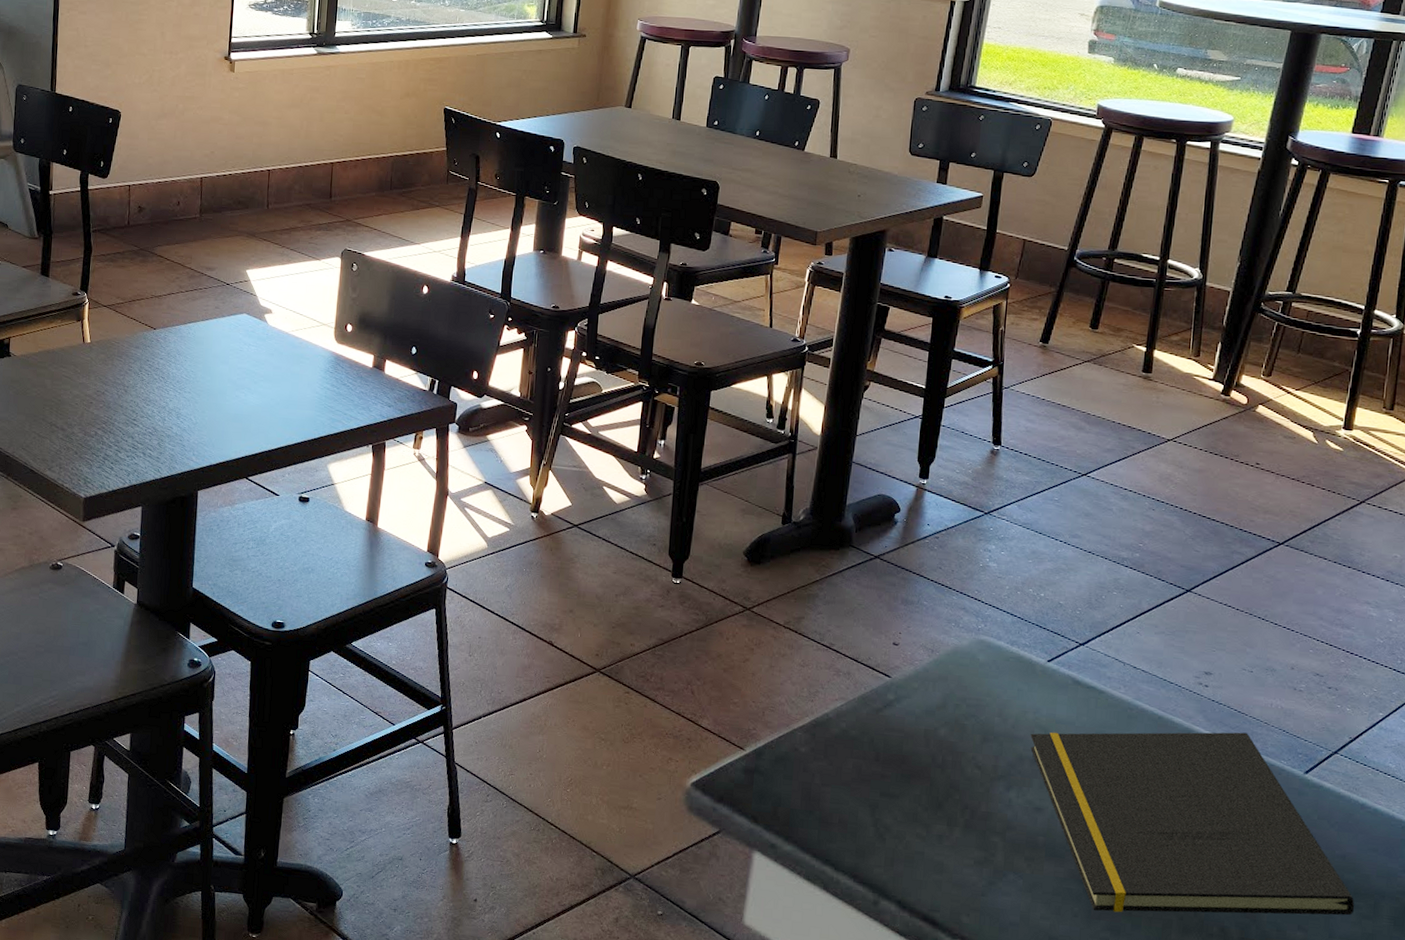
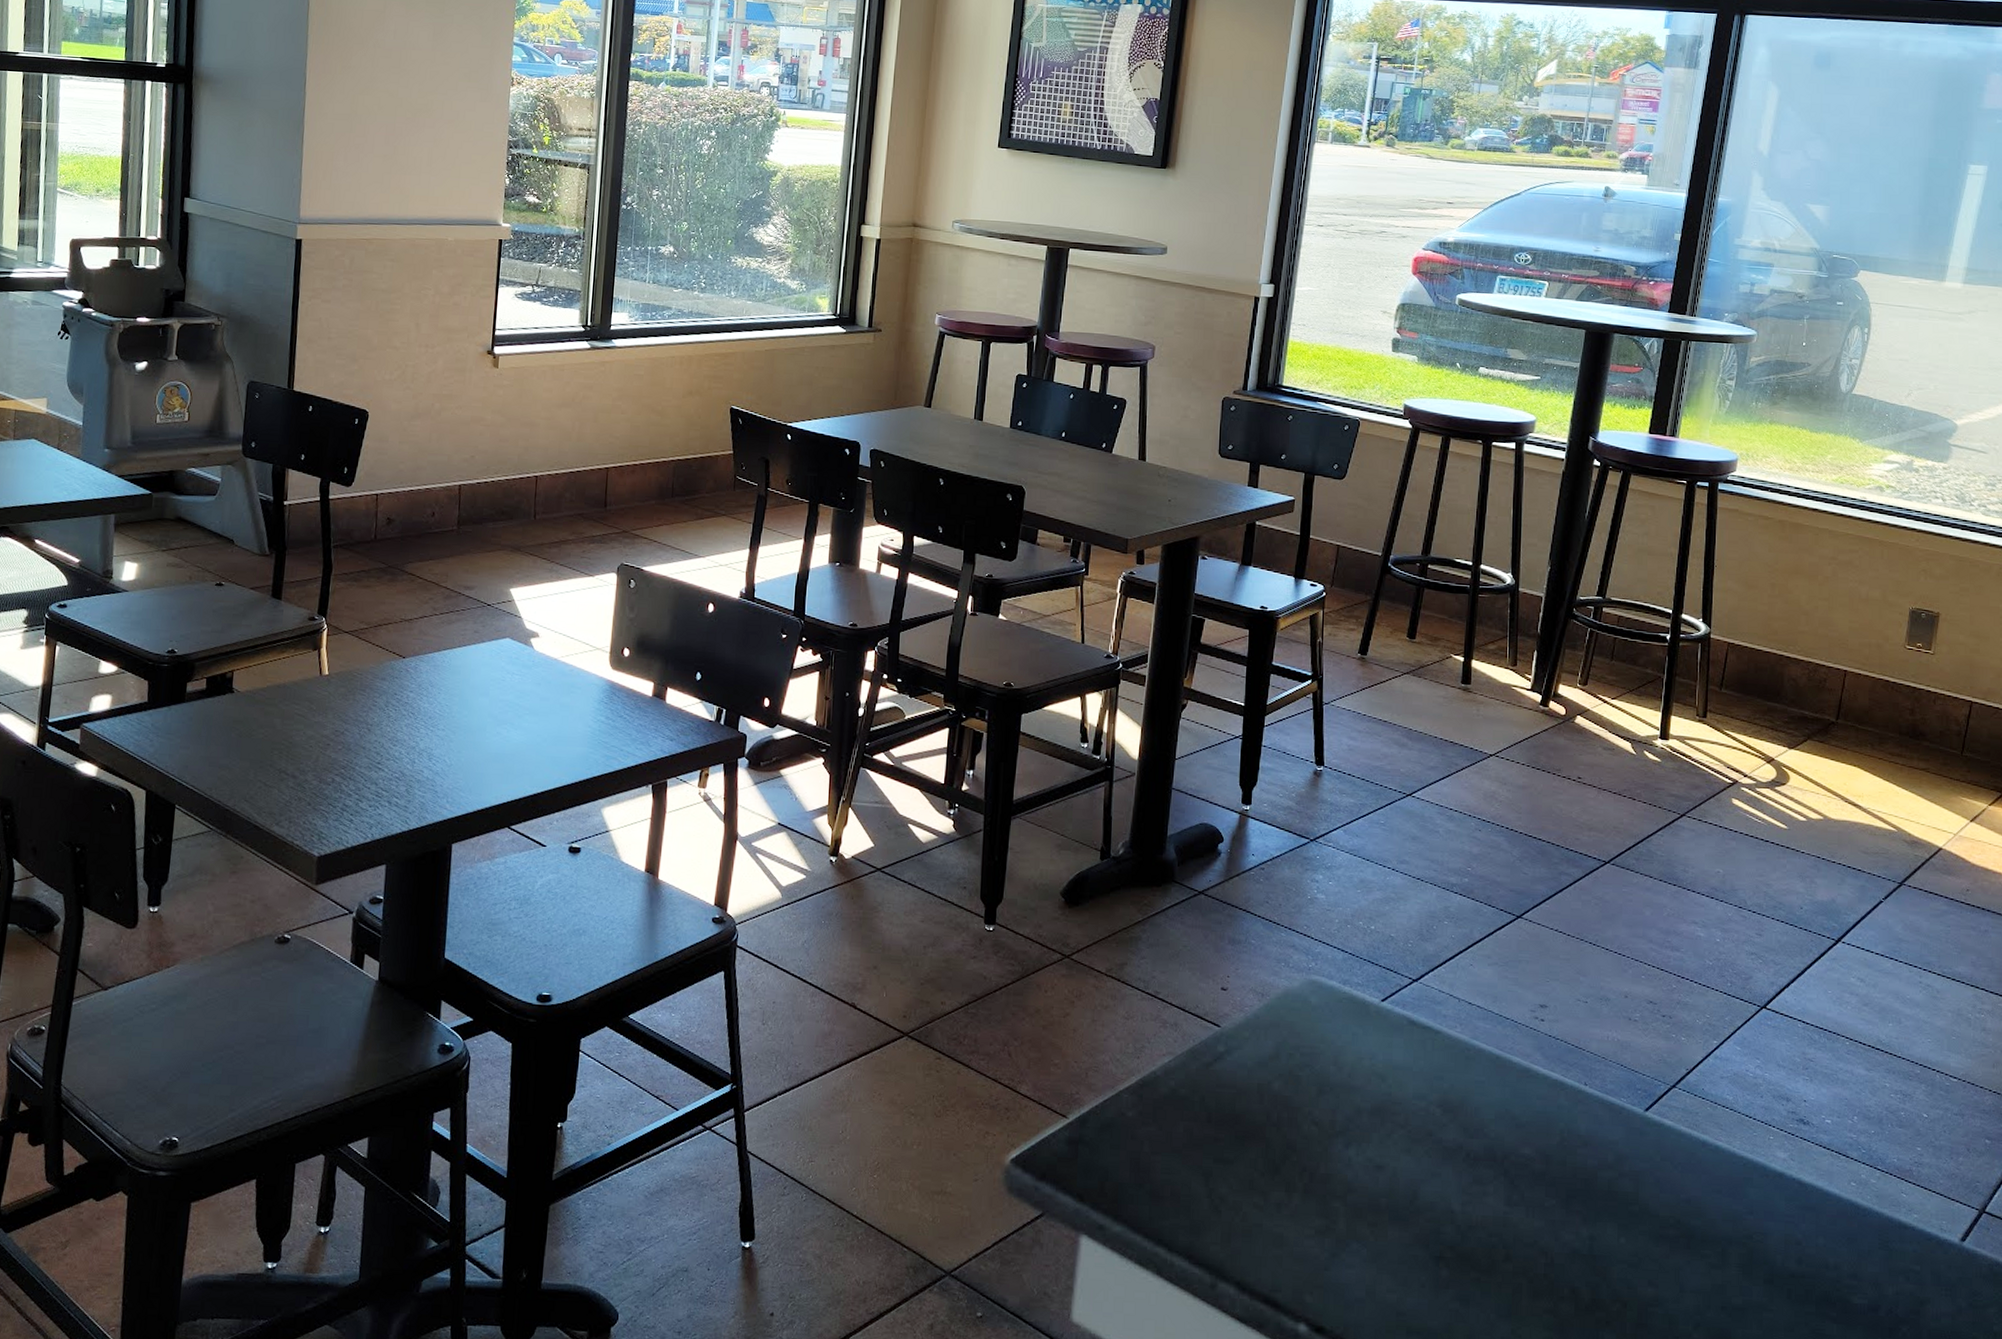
notepad: present [1030,732,1355,916] -> none [1367,1069,1703,1280]

